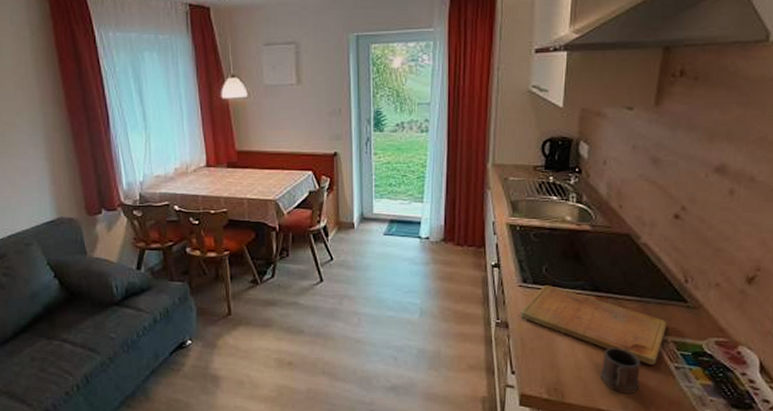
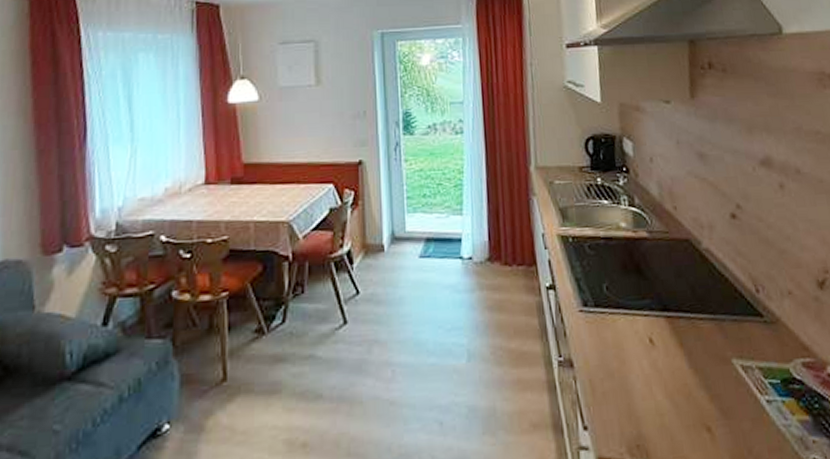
cutting board: present [520,285,667,366] -> none [585,307,748,402]
mug: present [600,348,641,393] -> none [685,381,733,443]

